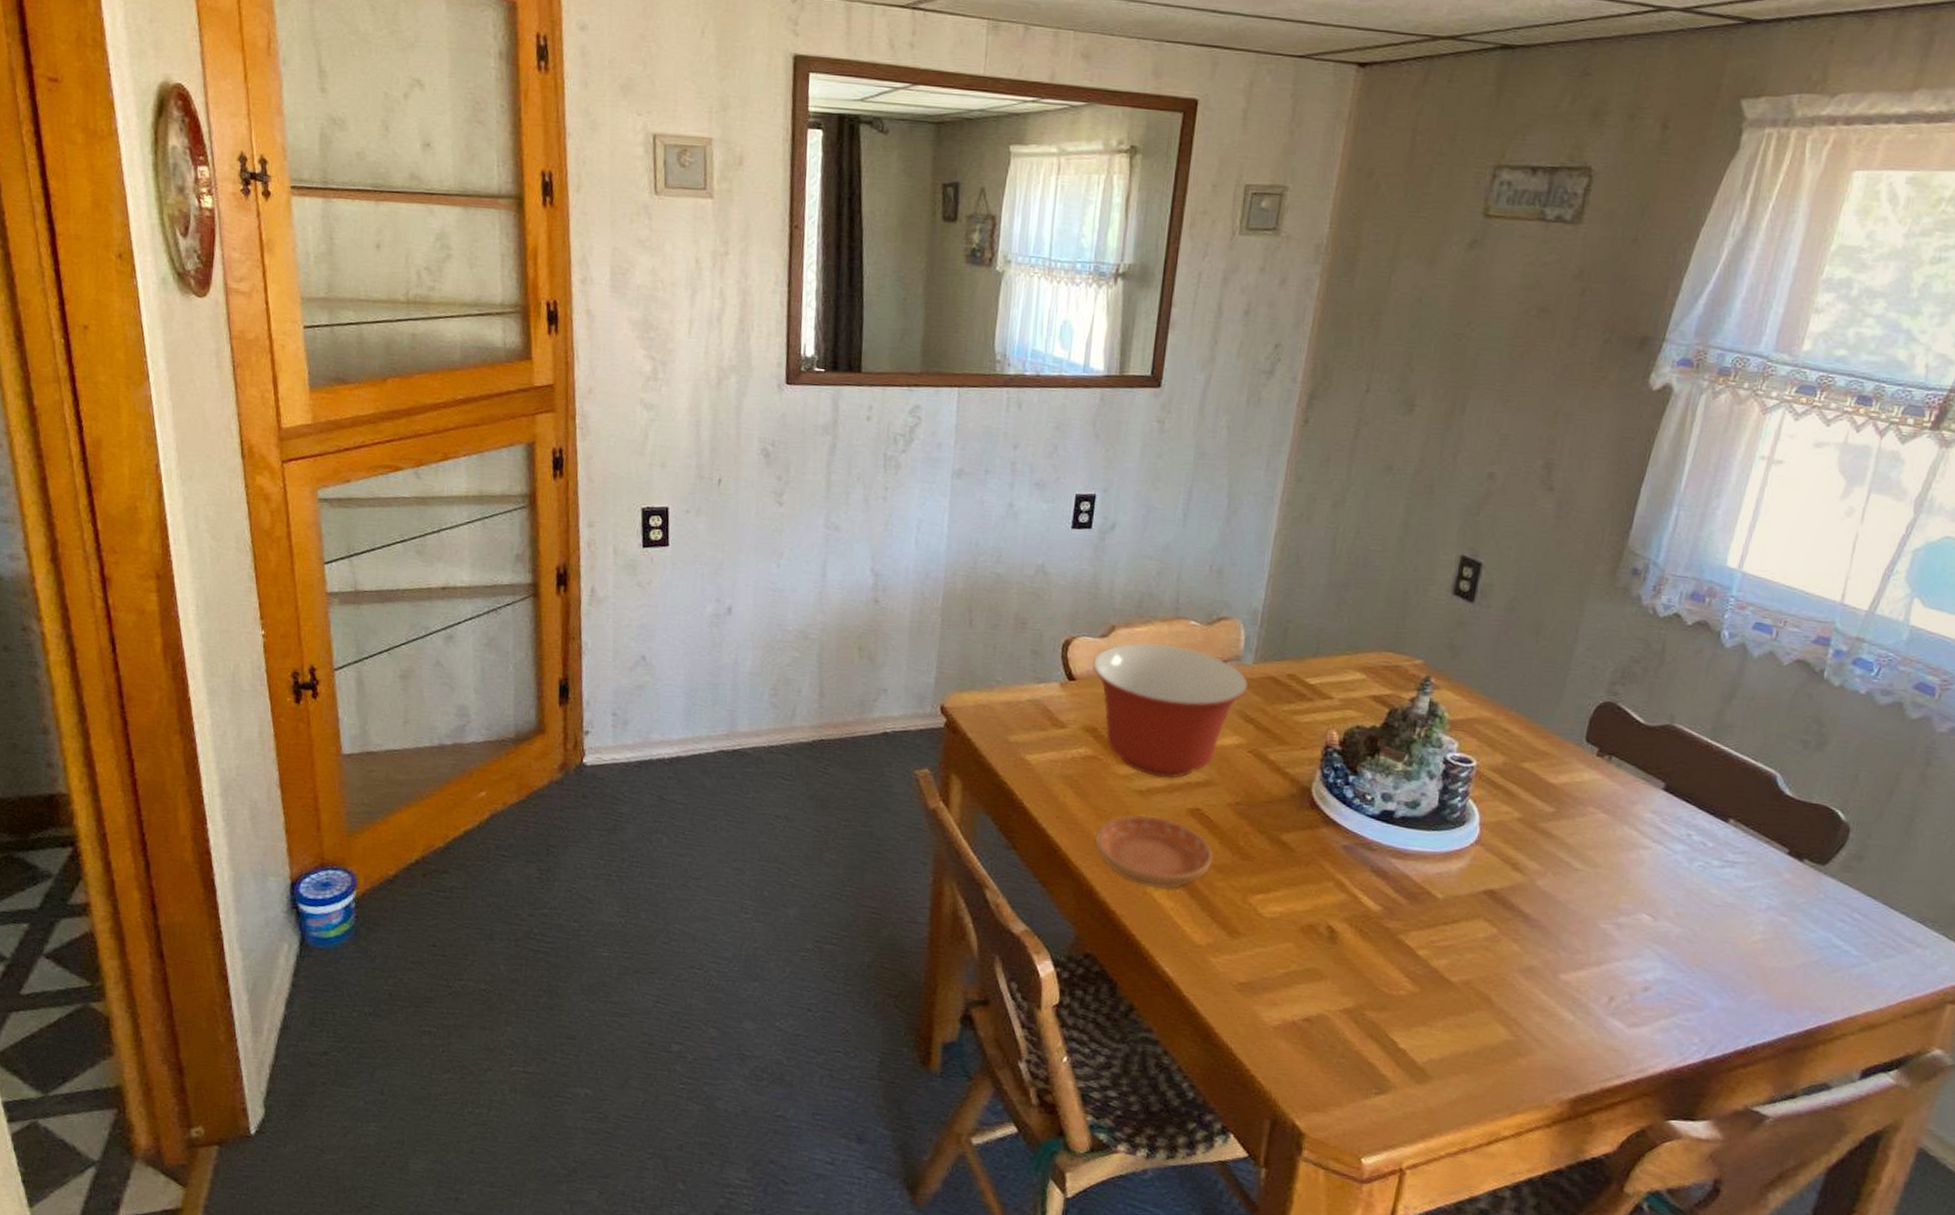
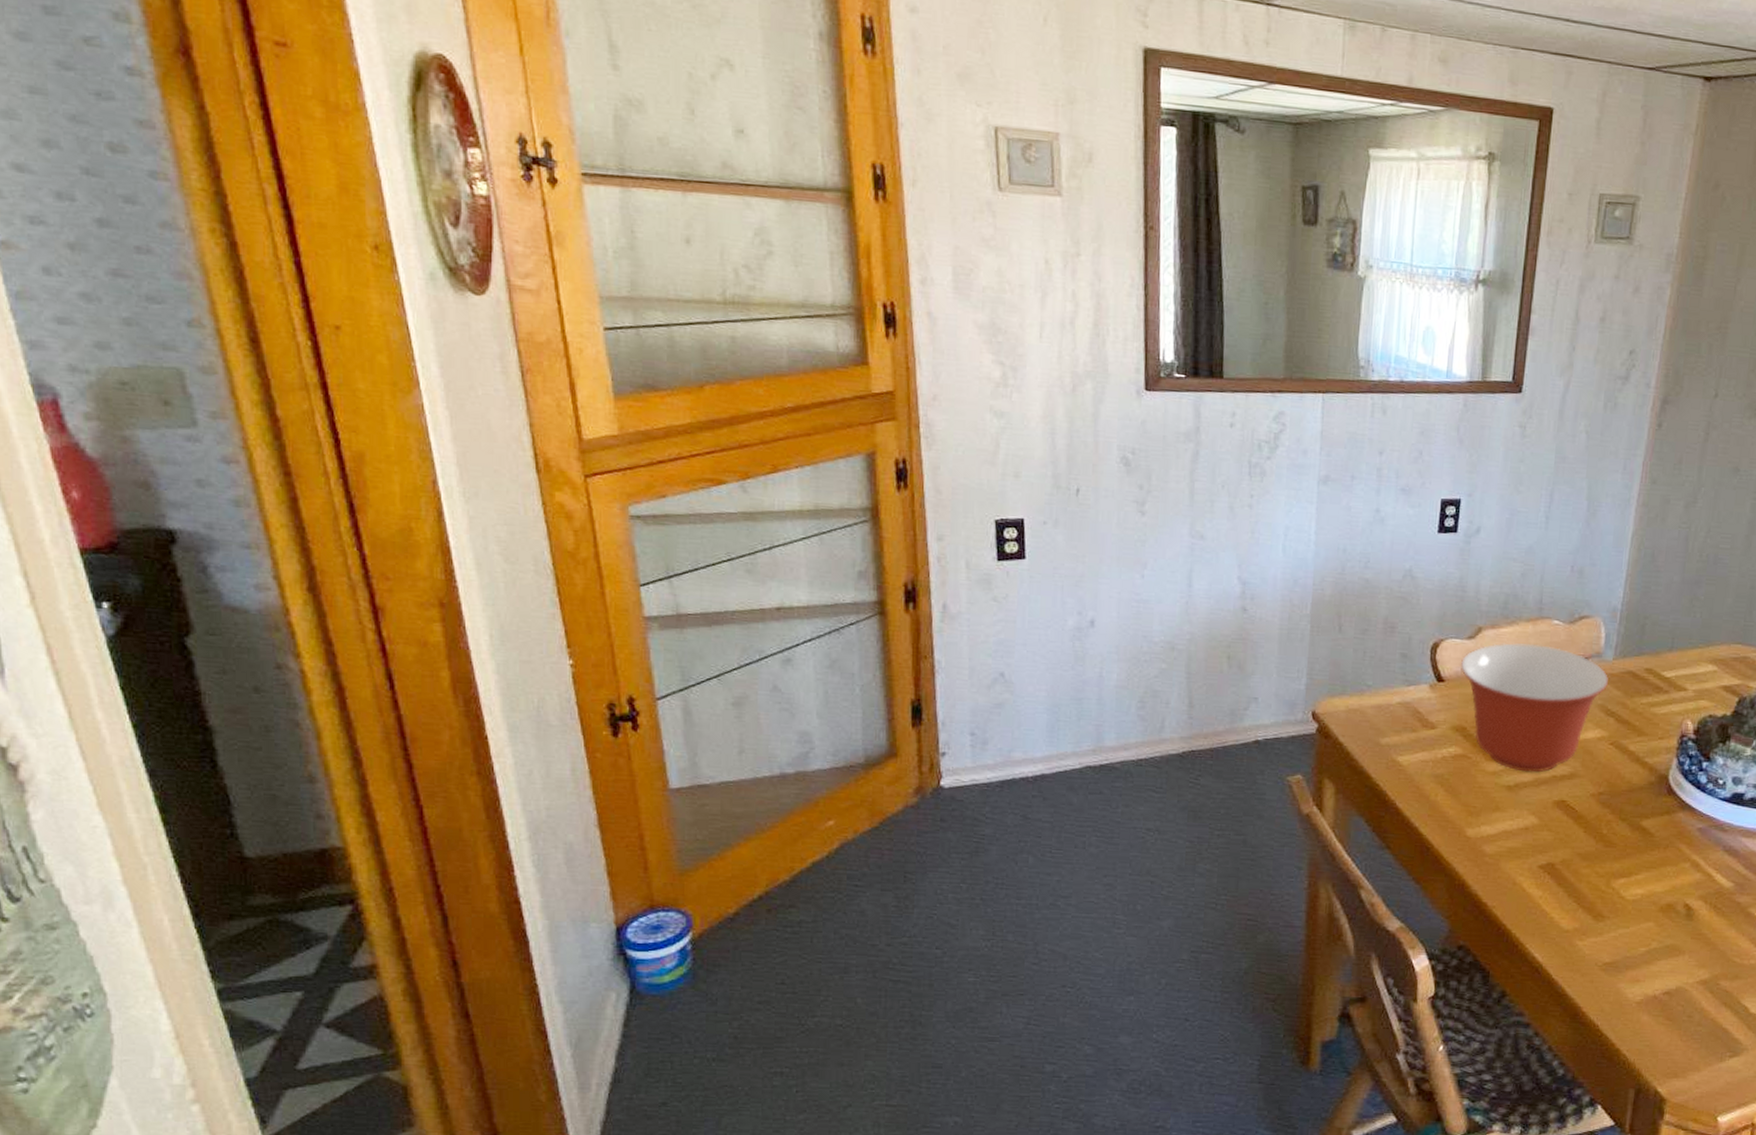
saucer: present [1095,814,1213,889] -> none [1466,809,1578,879]

